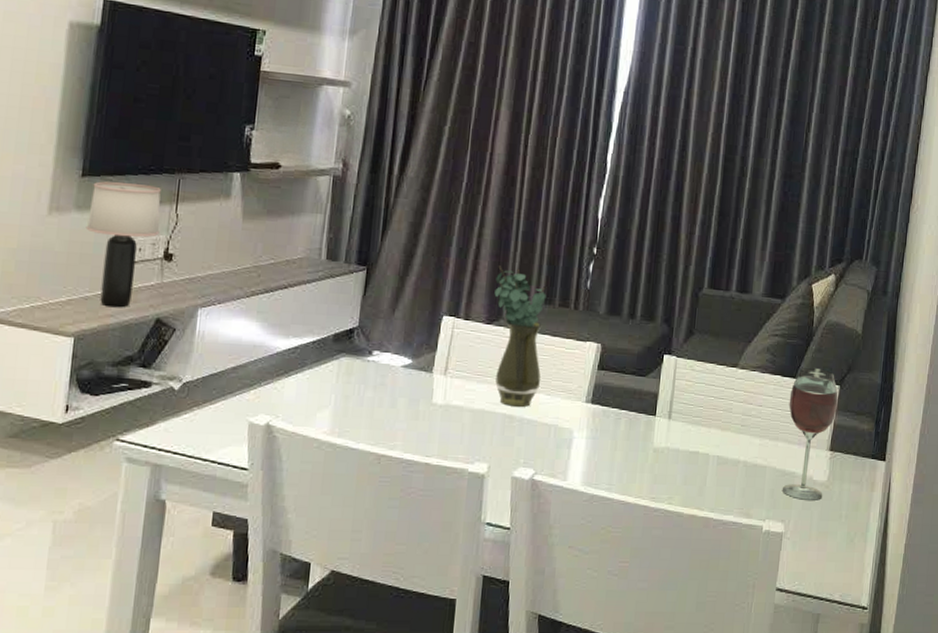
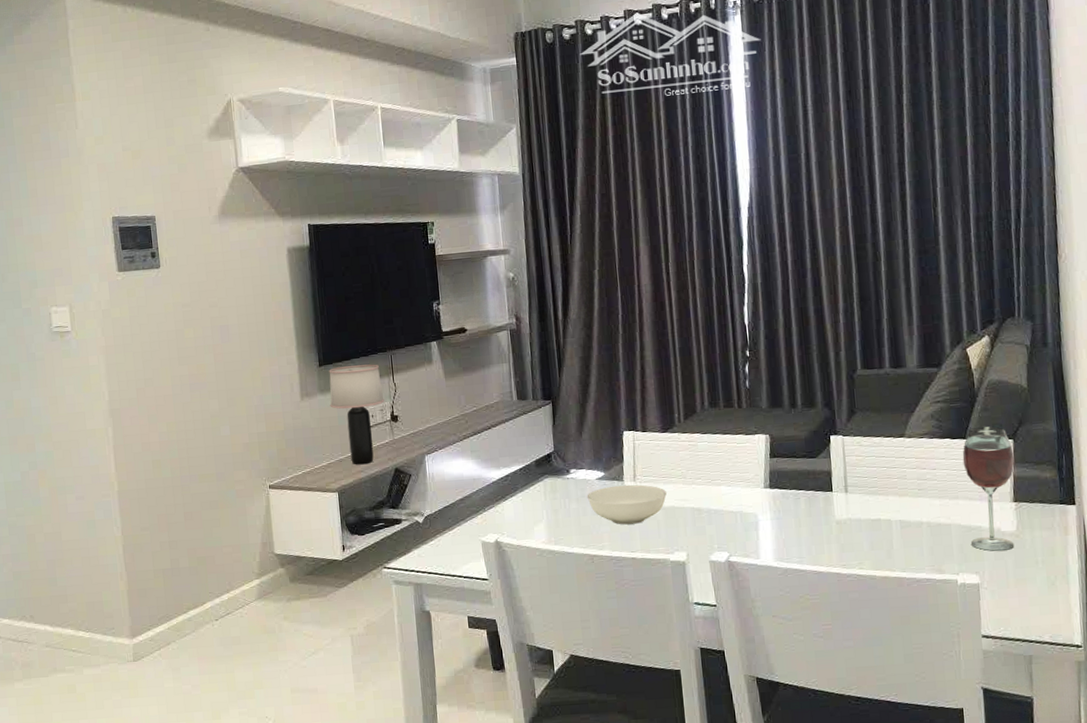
bowl: none [386,377,479,425] -> present [587,484,667,525]
vase: present [494,265,546,407] -> none [663,381,720,500]

